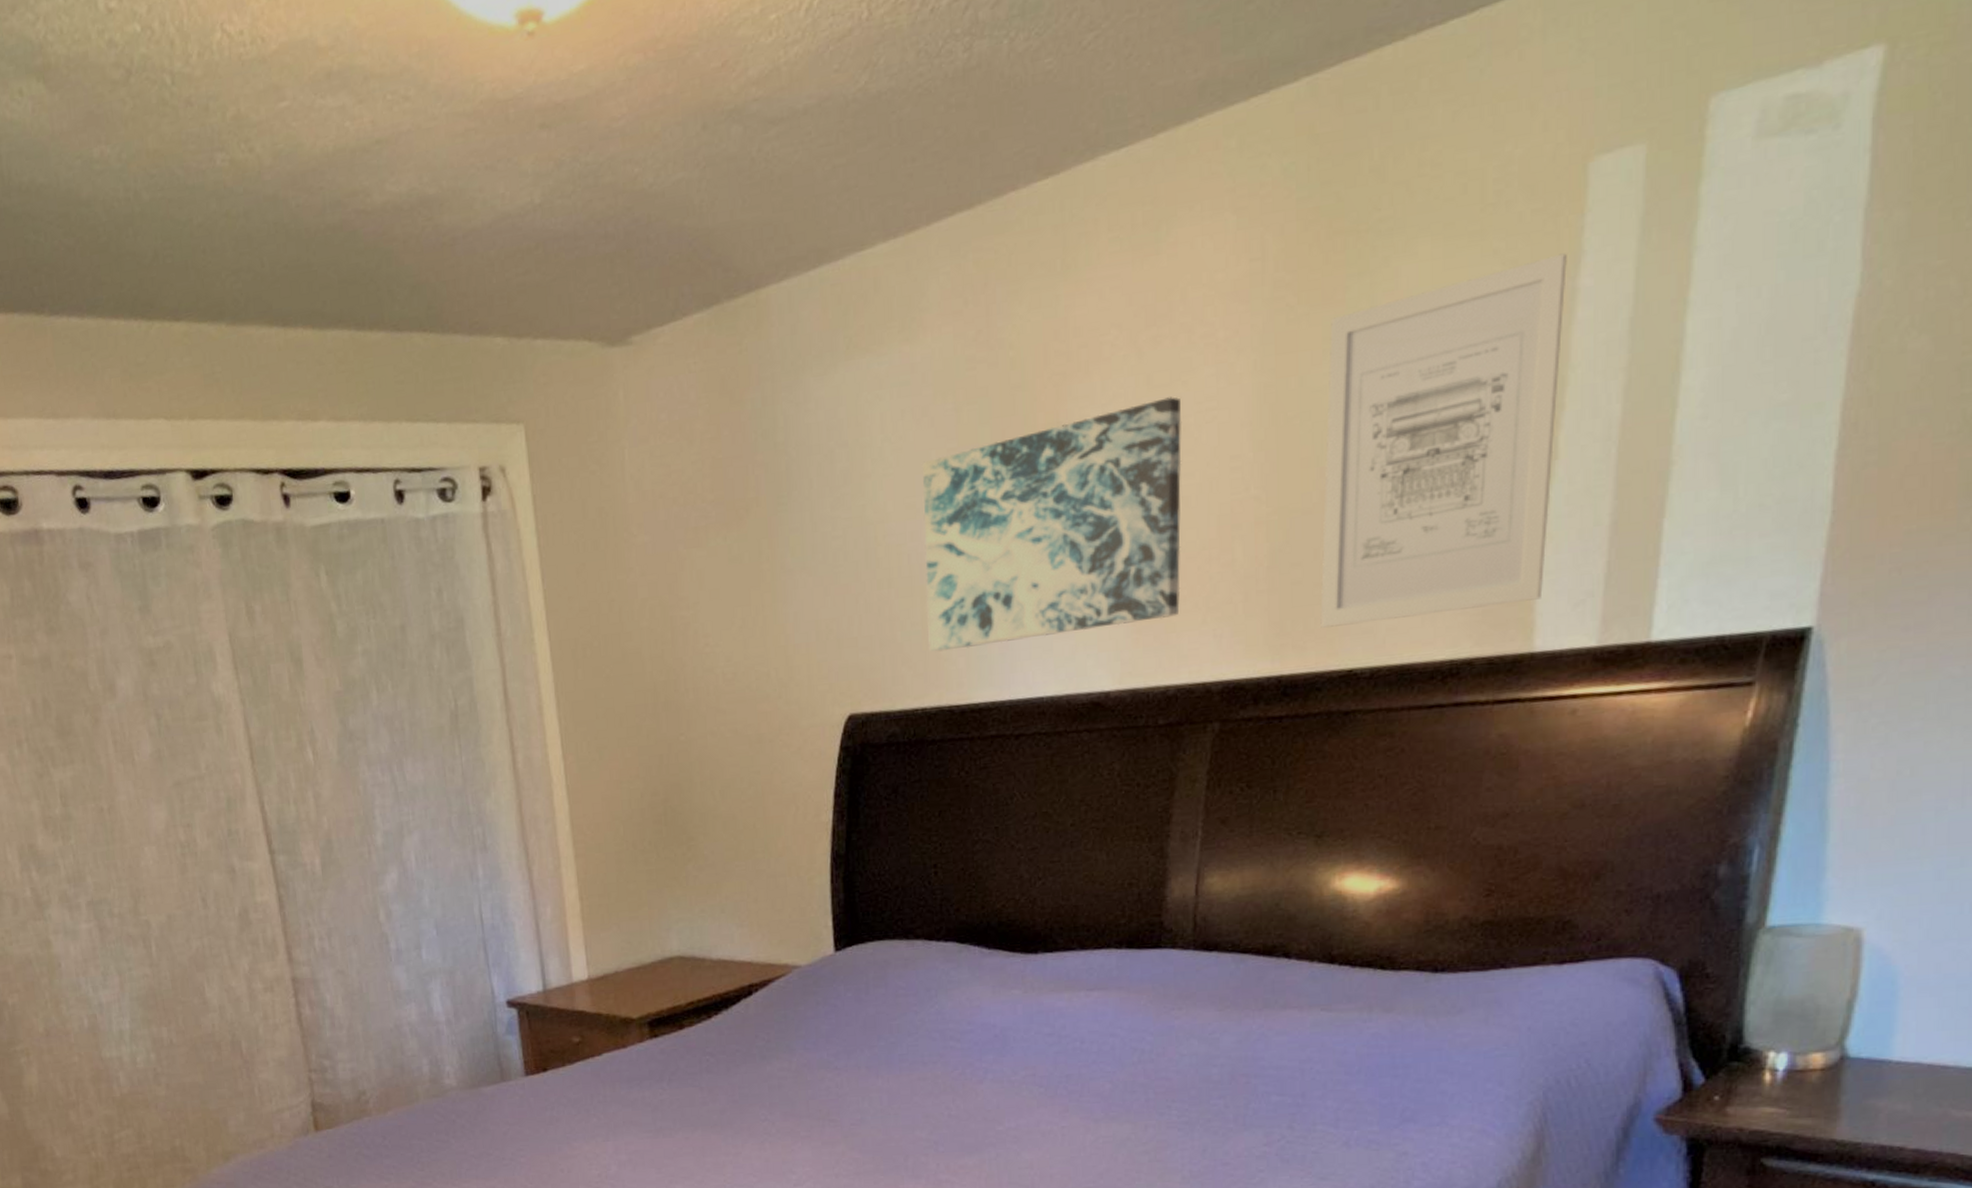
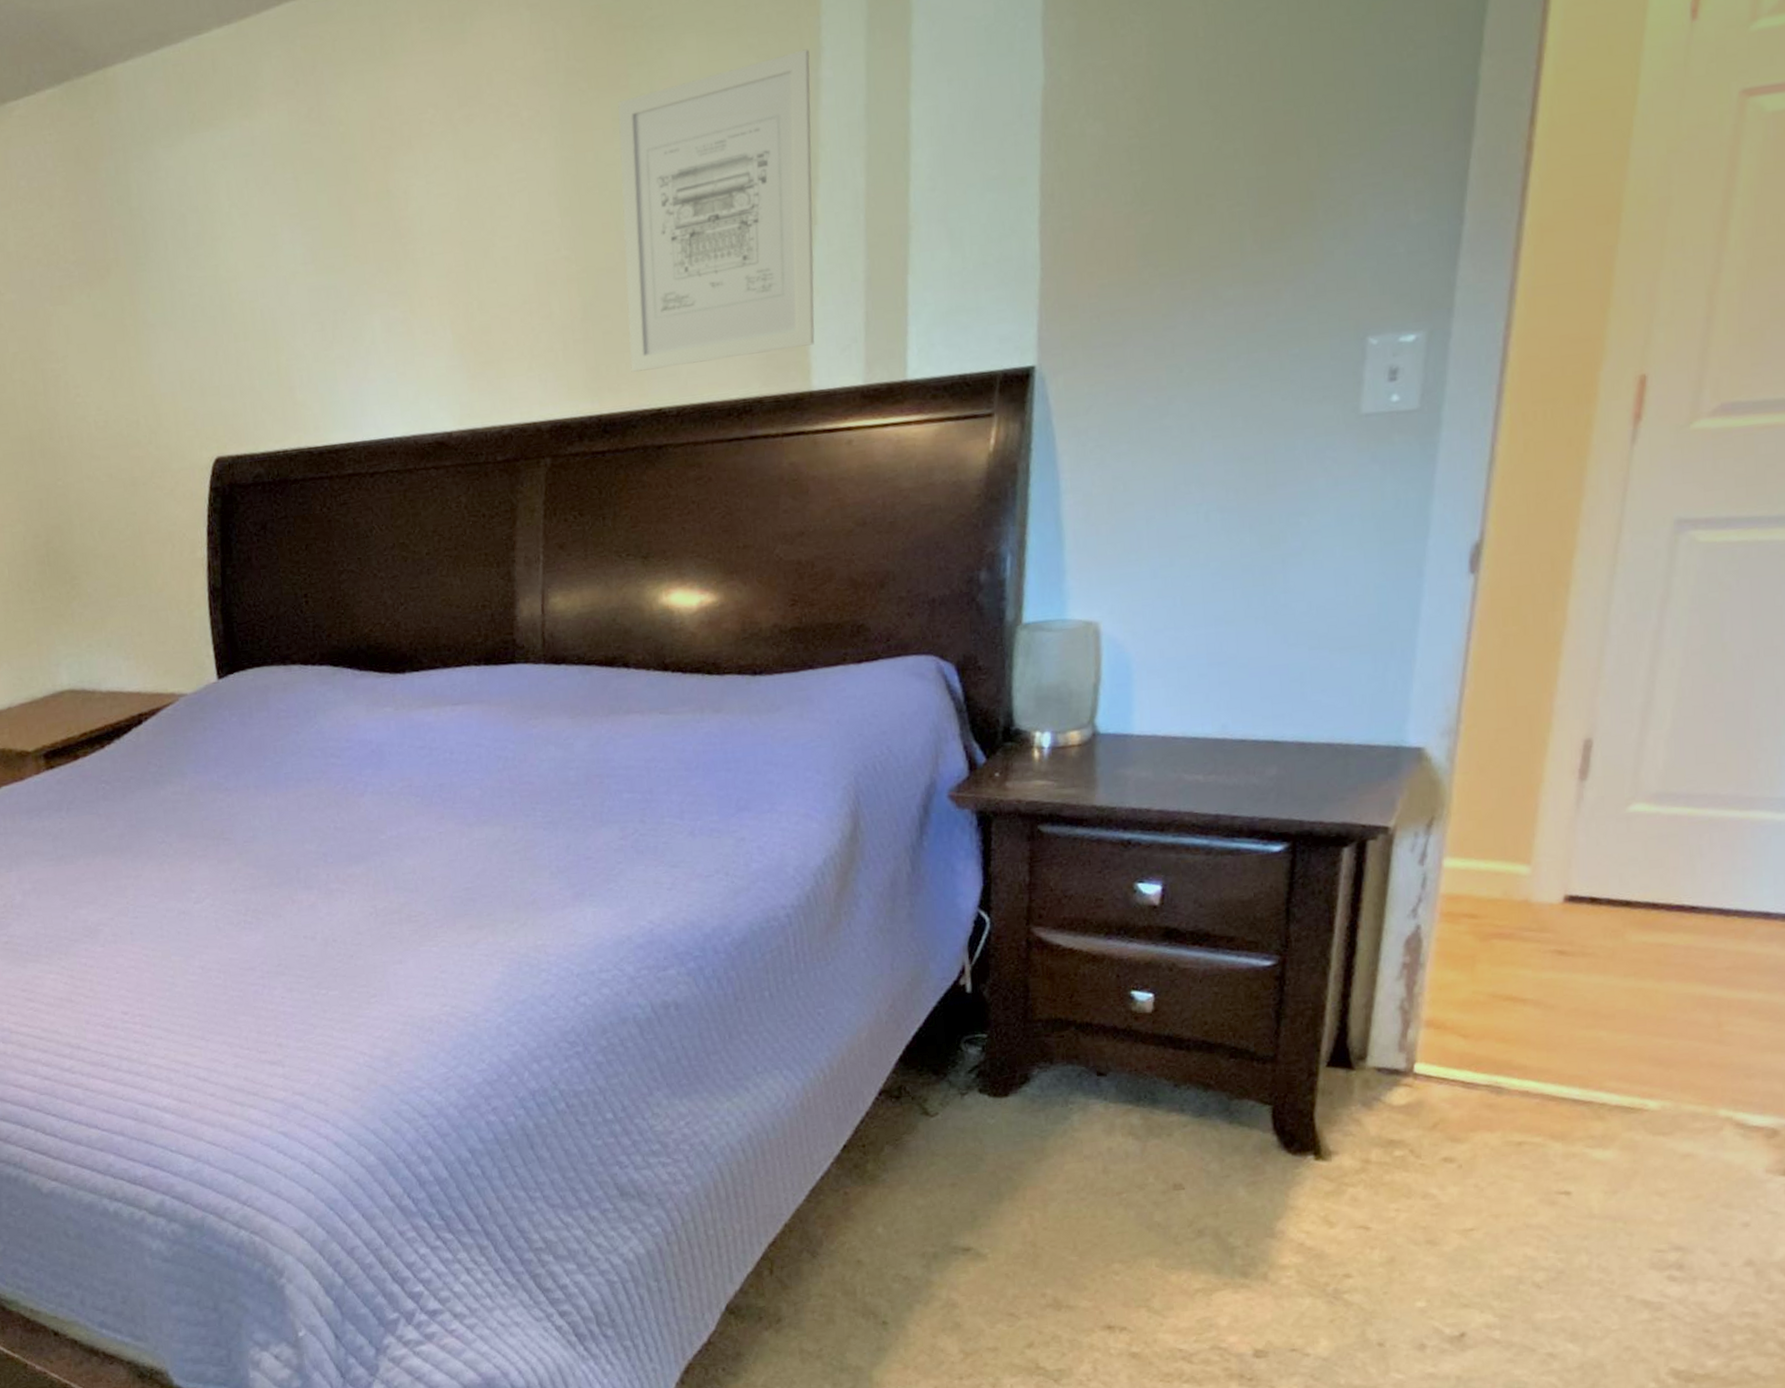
wall art: present [921,397,1182,652] -> none [267,168,508,398]

